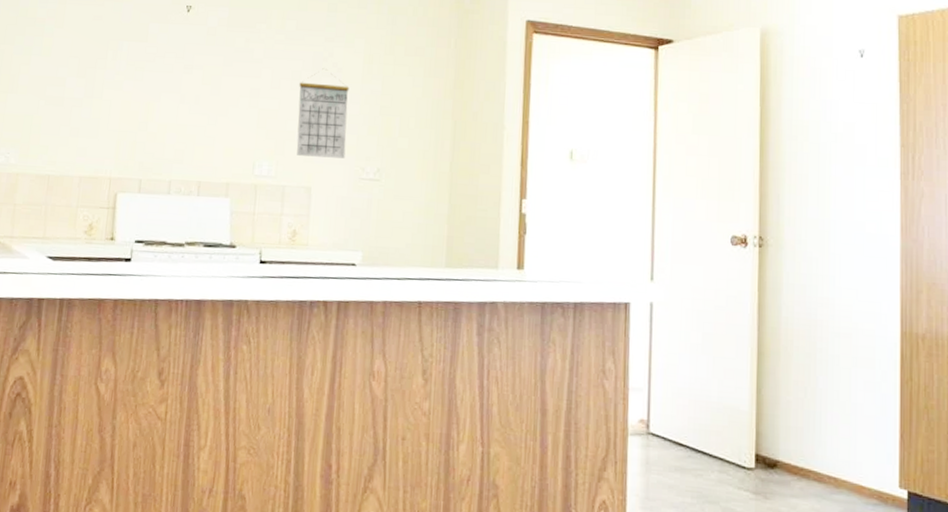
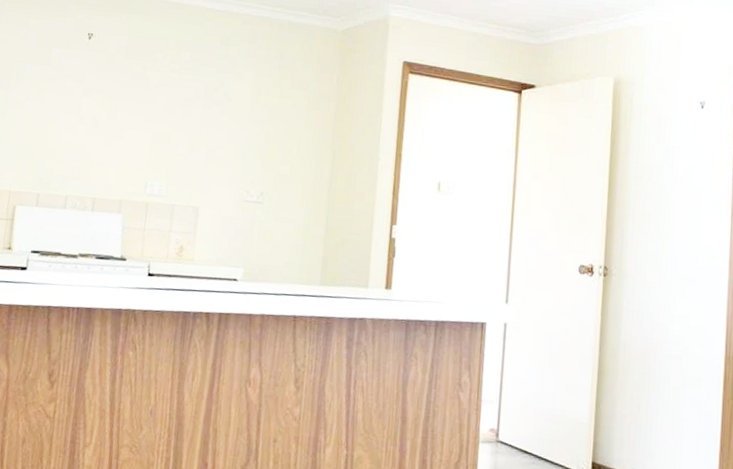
calendar: present [296,68,350,159] -> none [186,97,238,182]

